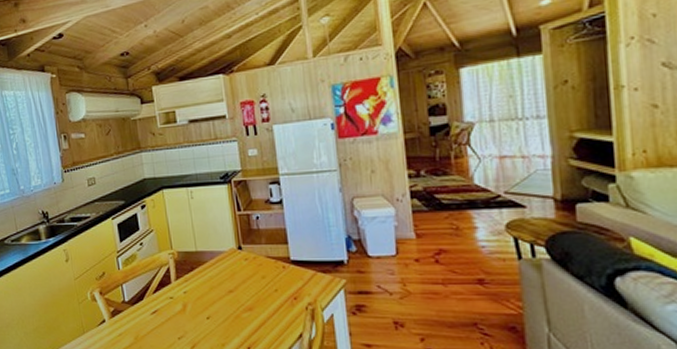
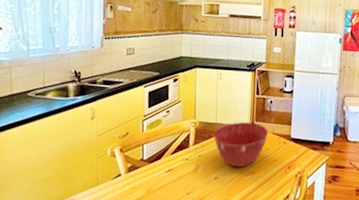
mixing bowl: none [196,245,262,303] -> present [213,121,269,168]

